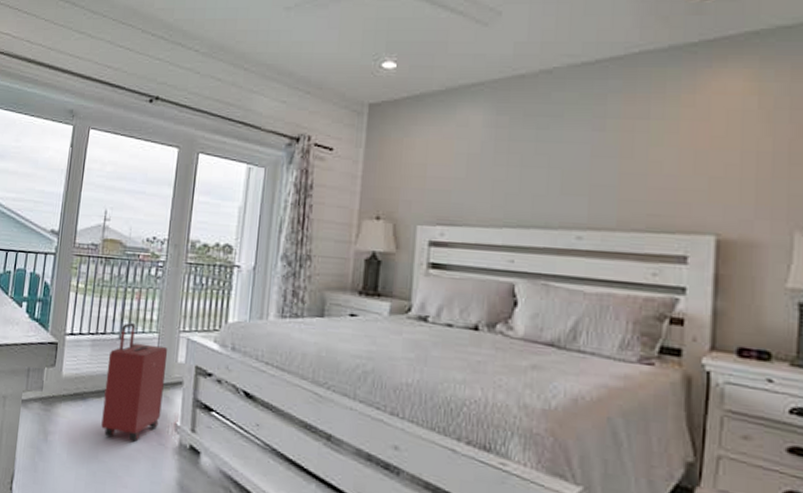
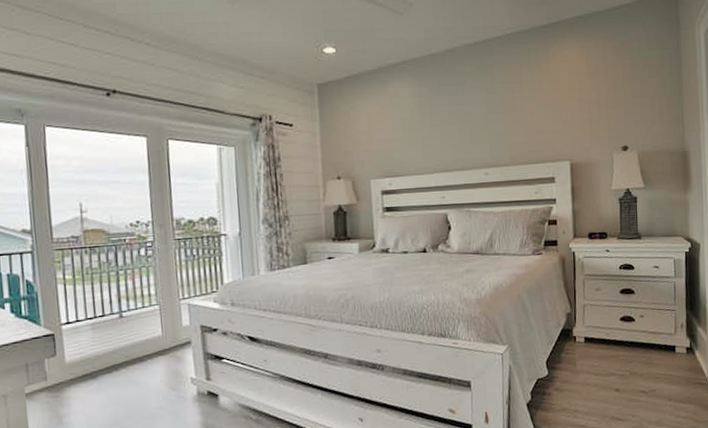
suitcase: present [101,322,168,442] -> none [112,300,175,405]

